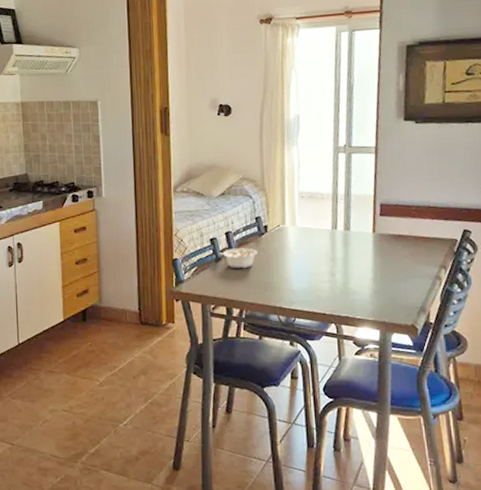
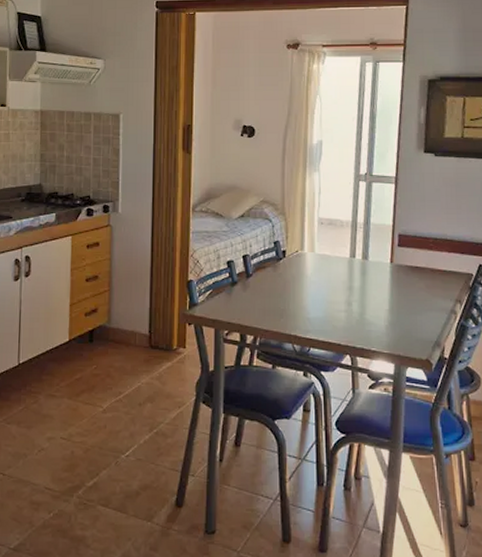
legume: present [220,248,258,269] -> none [236,272,275,294]

